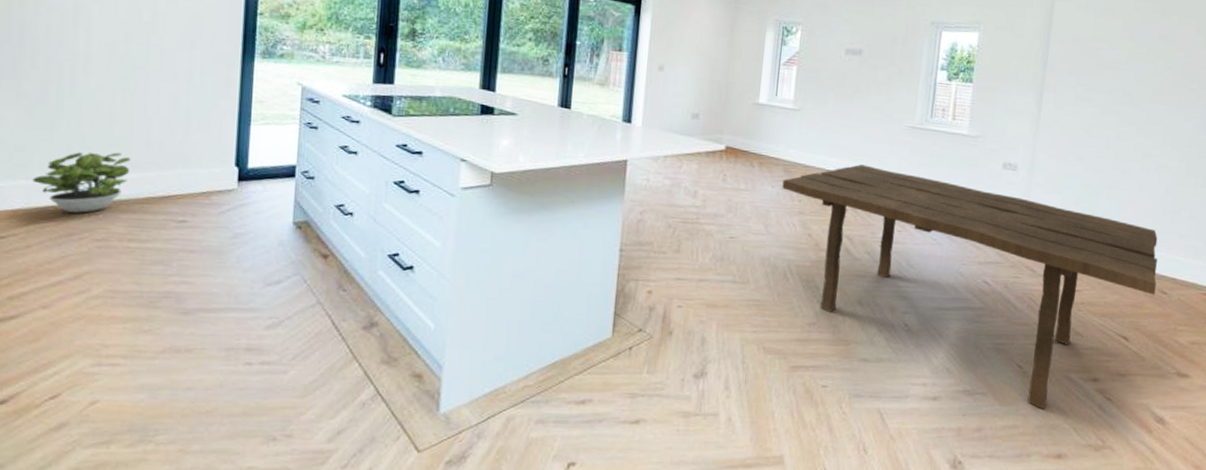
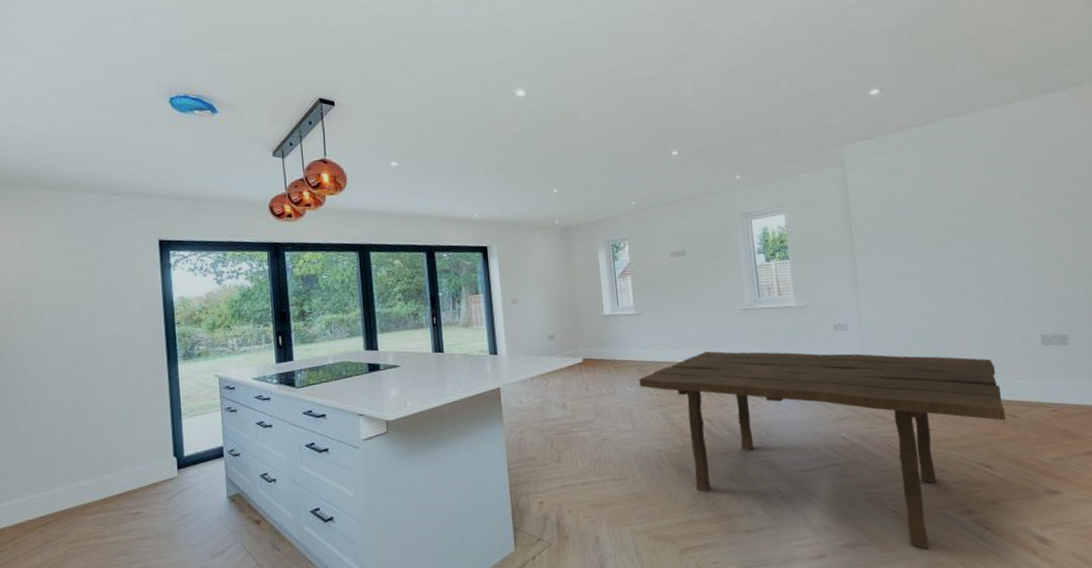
potted plant: present [32,151,131,213] -> none [13,463,90,523]

